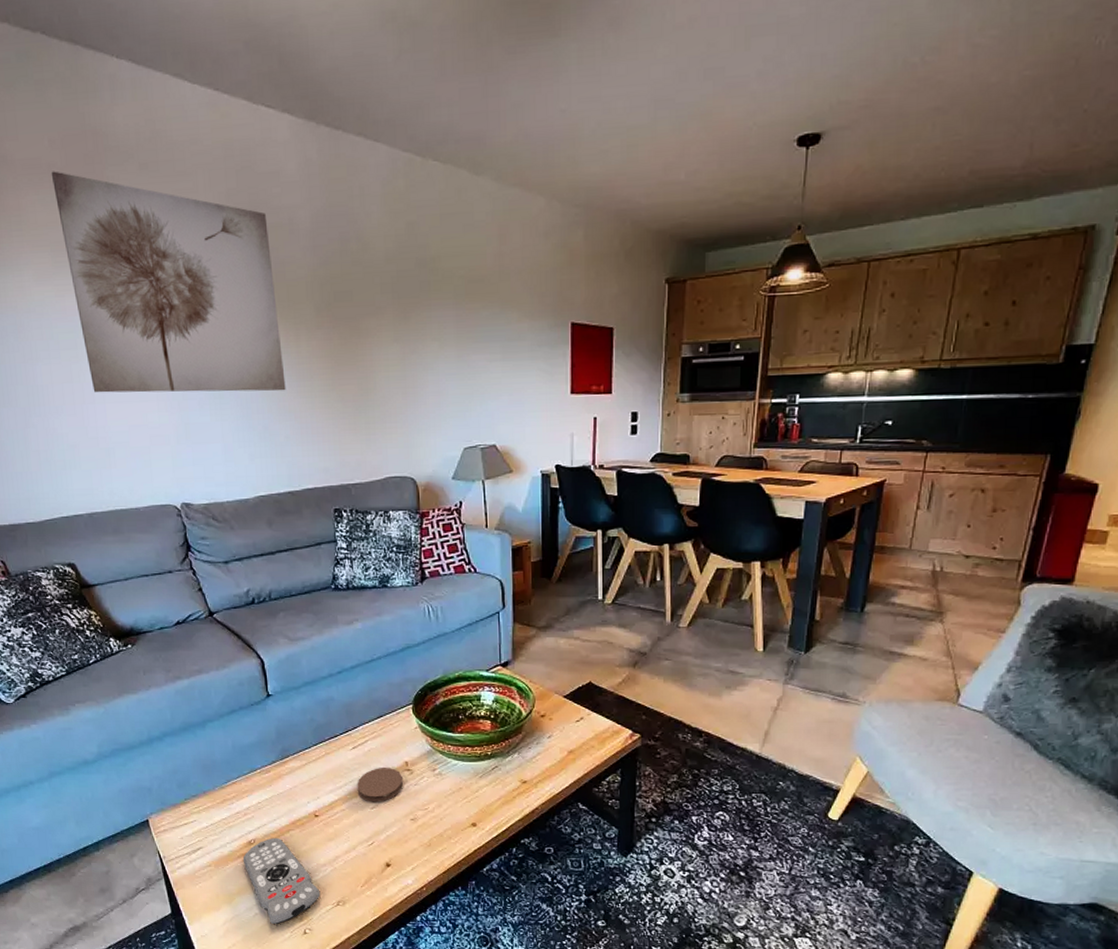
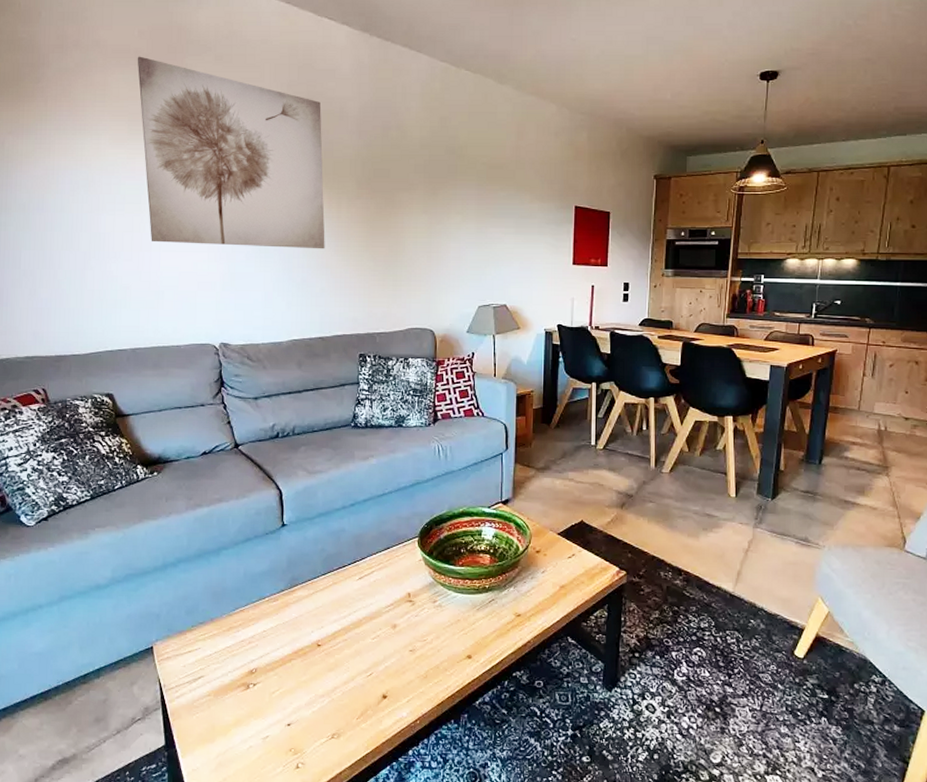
remote control: present [242,837,321,925] -> none [242,667,316,758]
coaster: present [357,768,403,803] -> none [360,598,404,633]

